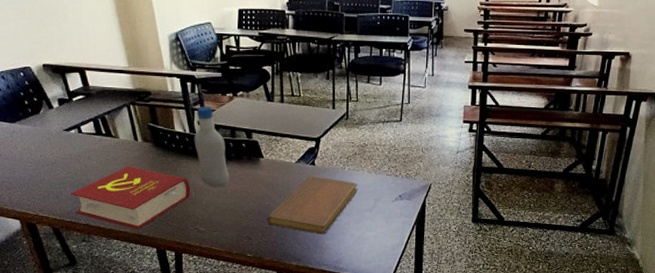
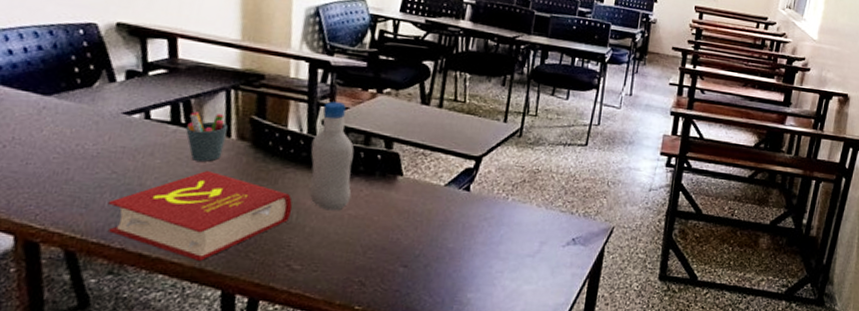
pen holder: none [107,124,135,160] -> present [186,111,228,162]
notebook: present [267,175,358,235] -> none [391,204,522,285]

